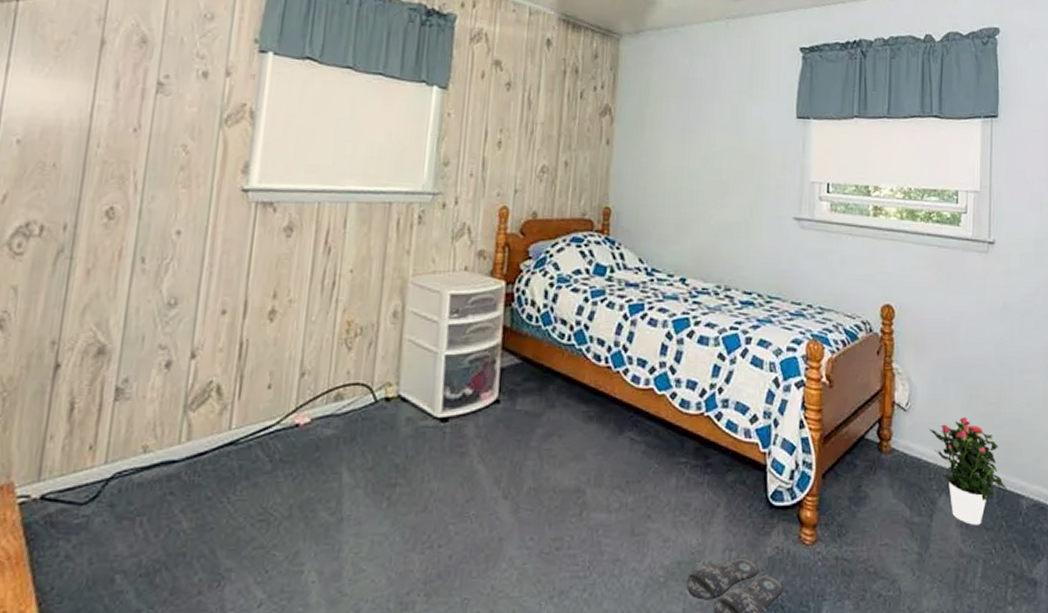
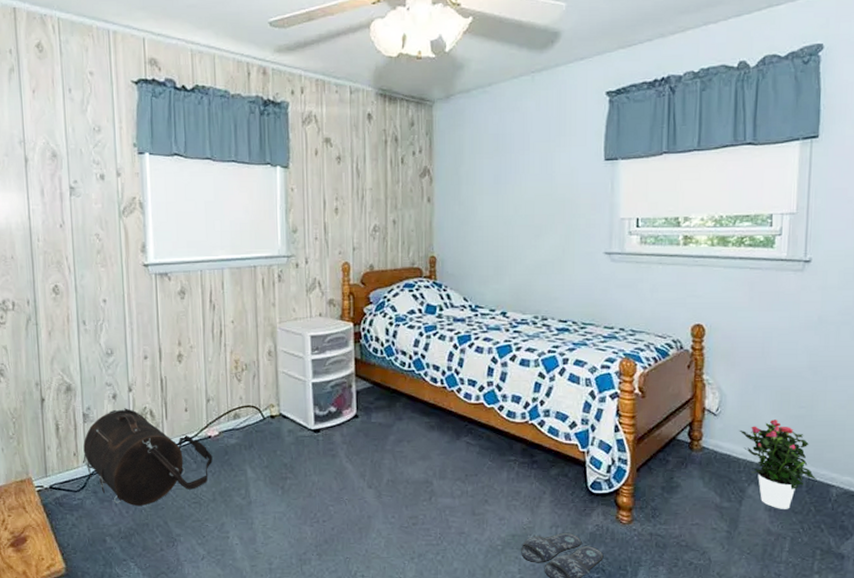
duffel bag: none [100,381,297,525] -> present [82,408,213,506]

